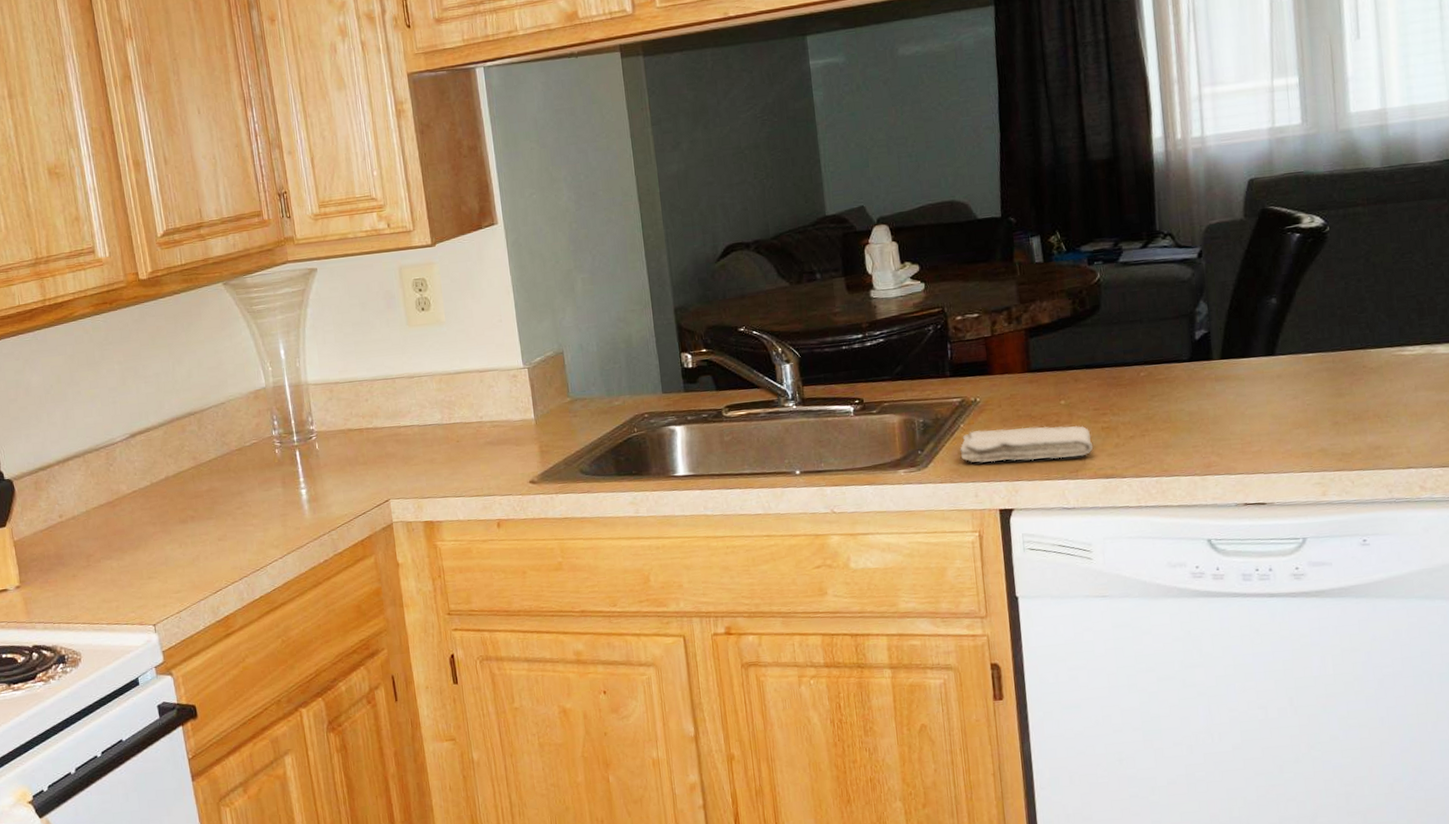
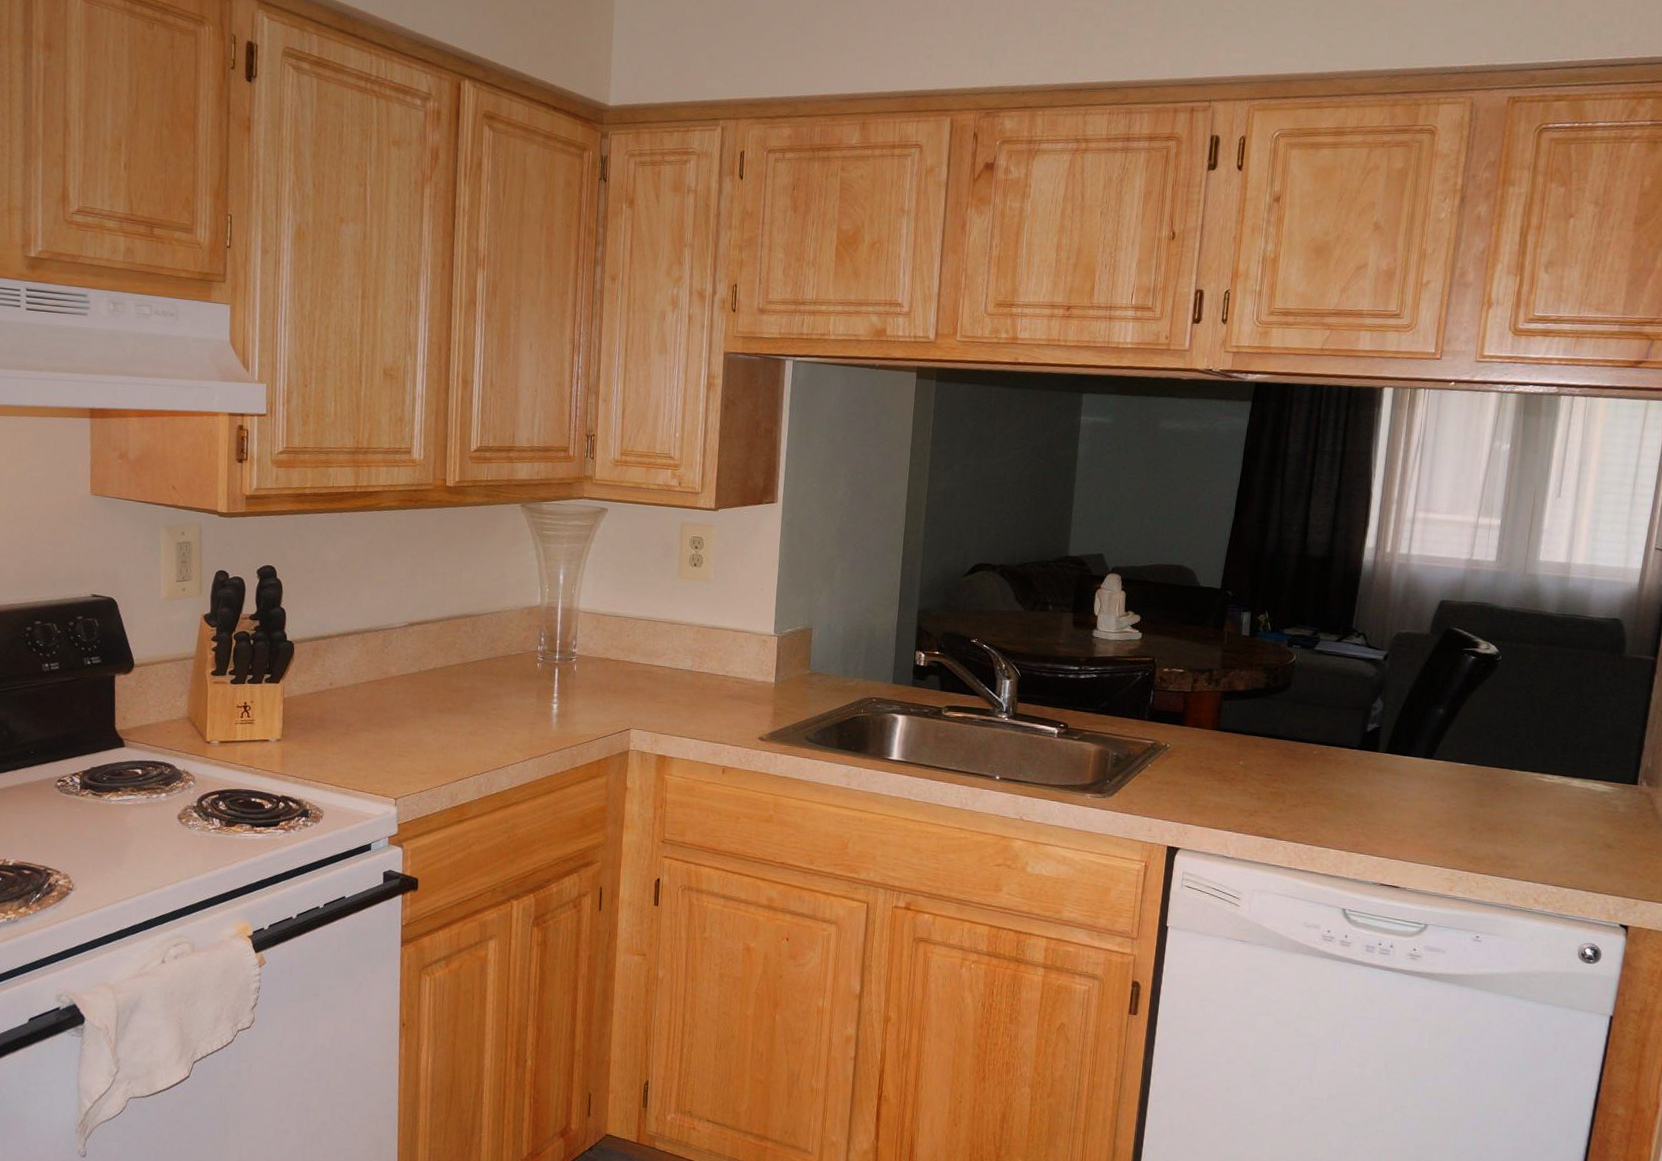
washcloth: present [960,425,1094,463] -> none [1143,772,1260,814]

